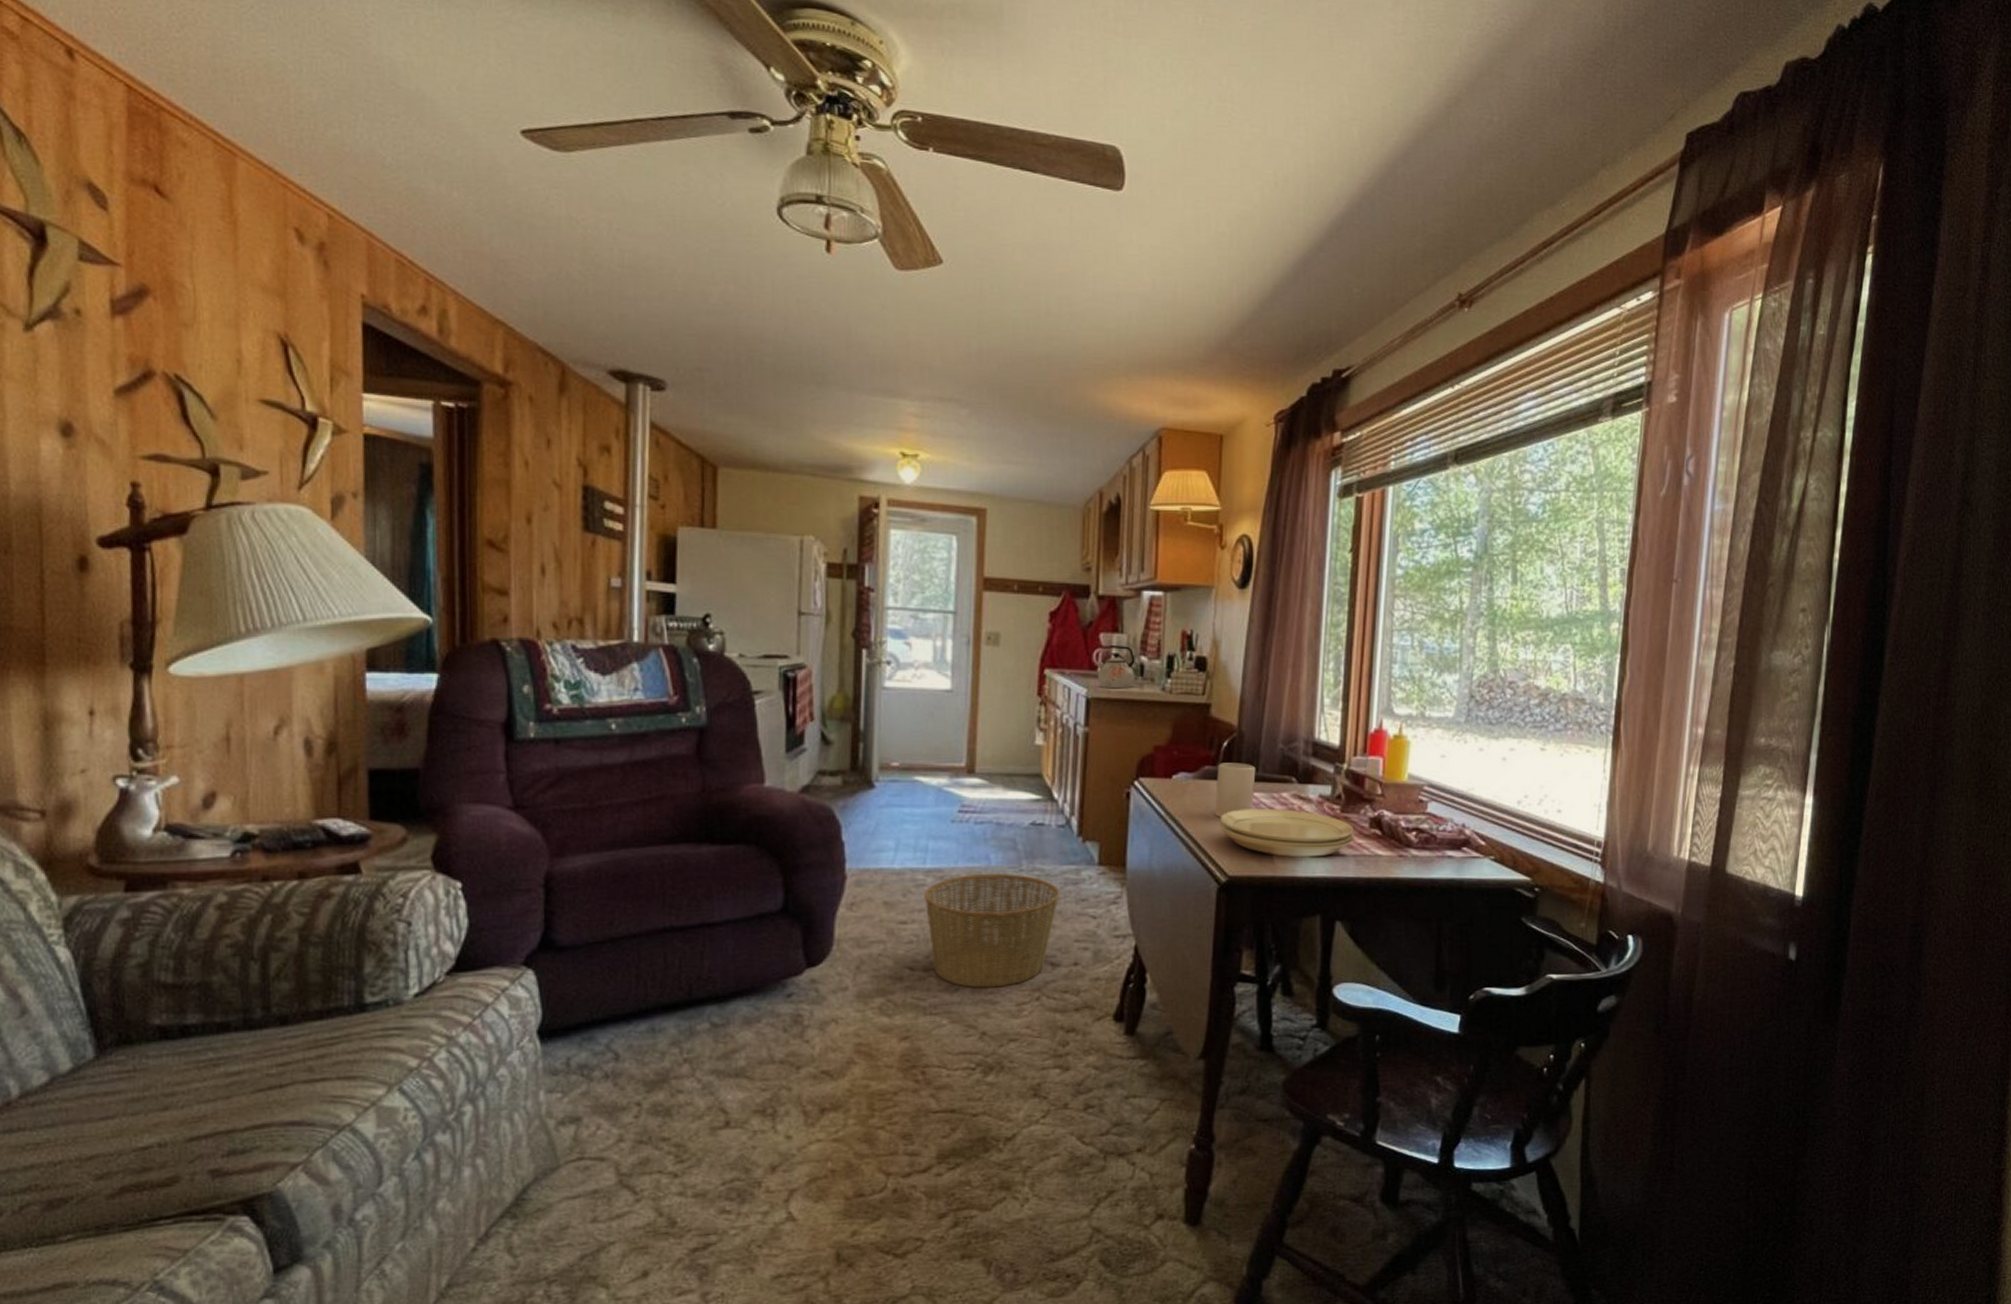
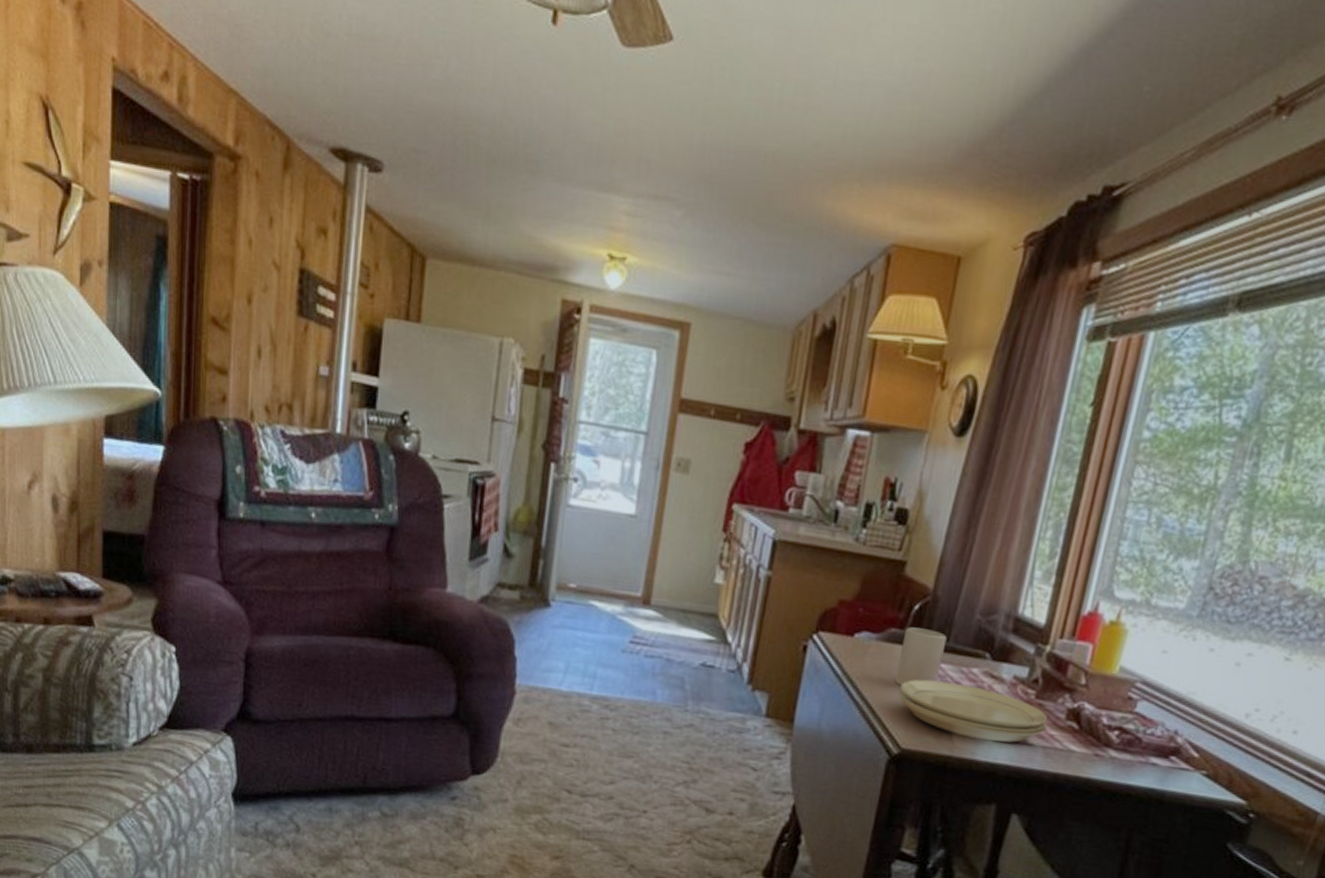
basket: present [924,873,1060,988] -> none [588,707,723,825]
kettle: present [1097,644,1135,689] -> none [787,484,831,535]

